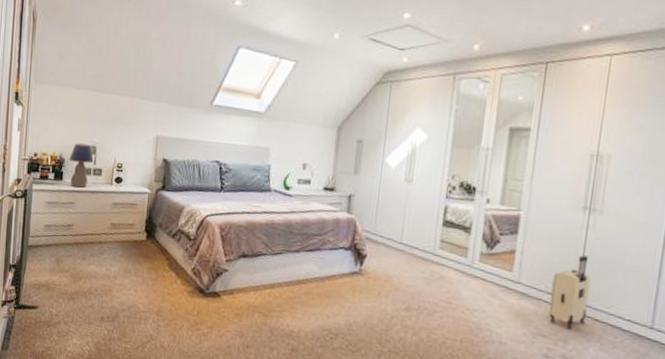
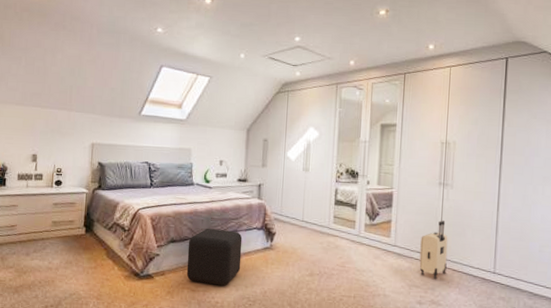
table lamp: present [68,143,94,189] -> none [11,152,35,193]
cube: none [258,243,326,314] -> present [186,228,243,287]

